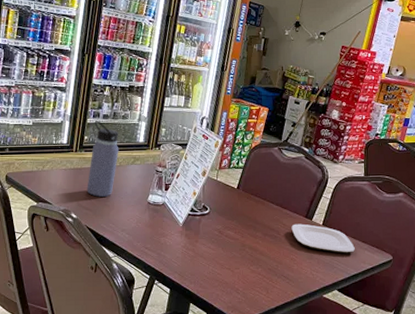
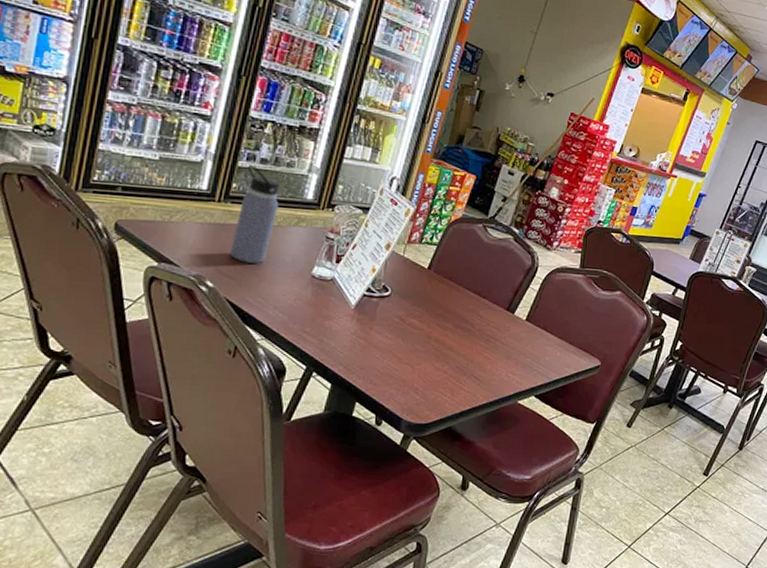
plate: present [291,223,355,253] -> none [488,316,560,355]

